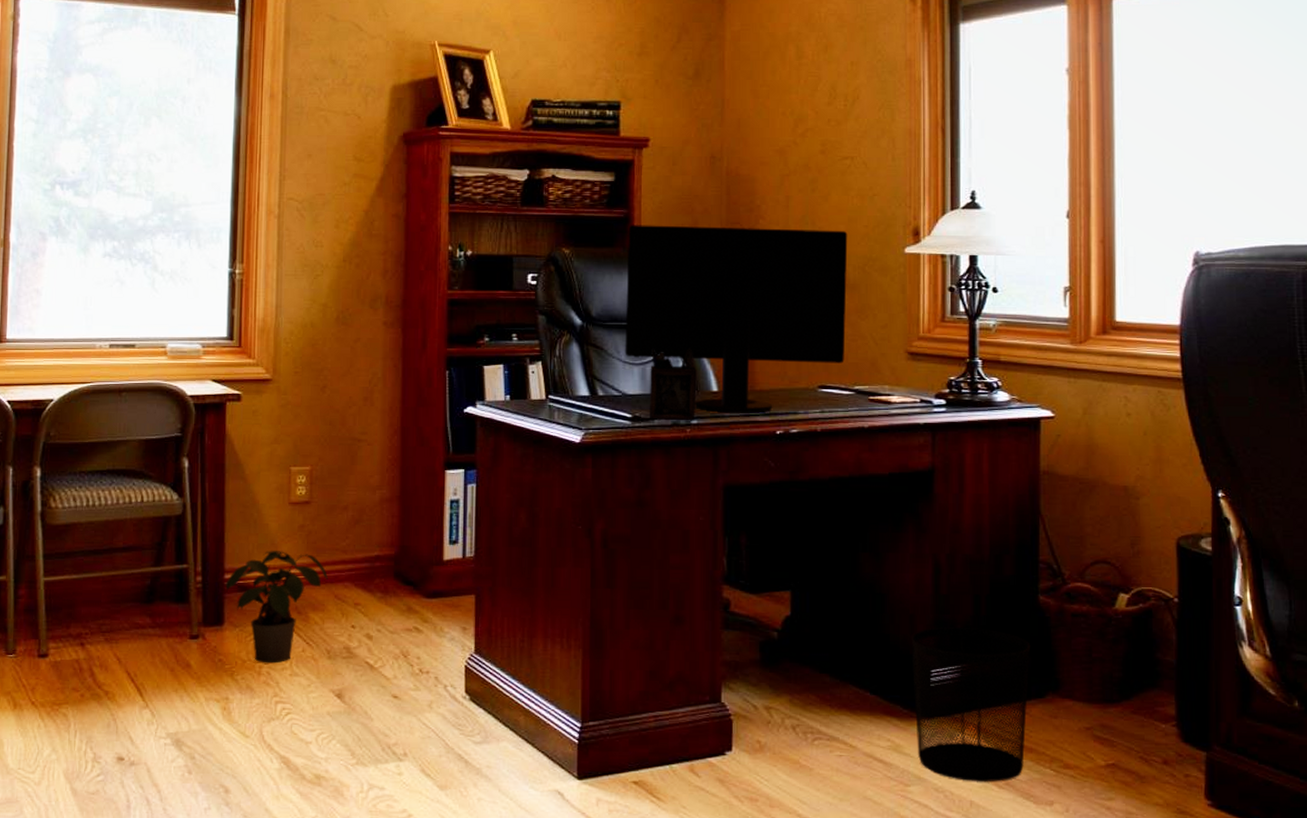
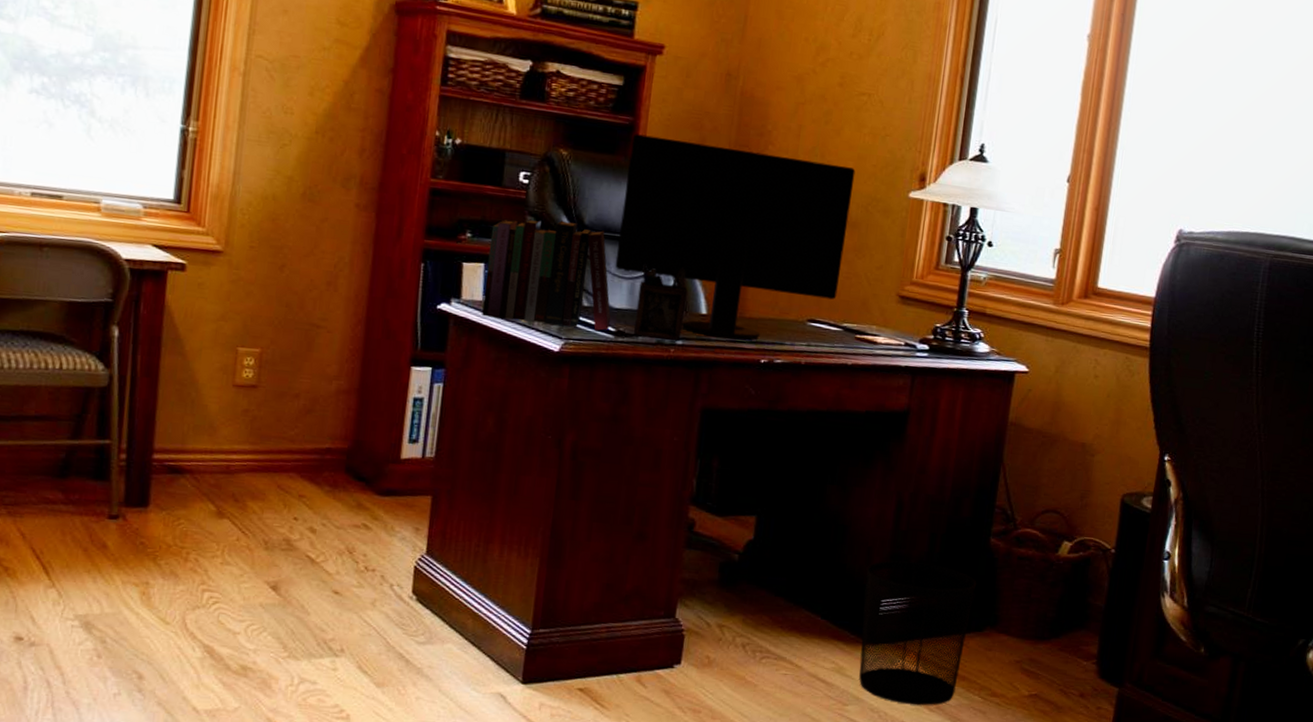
potted plant: present [225,550,328,662] -> none [153,432,272,550]
books: none [505,315,627,418] -> present [482,219,611,331]

